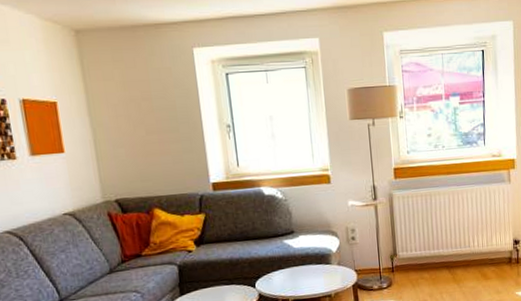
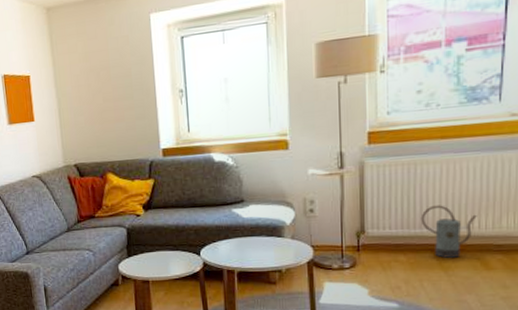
watering can: none [437,229,476,273] -> present [420,205,477,258]

